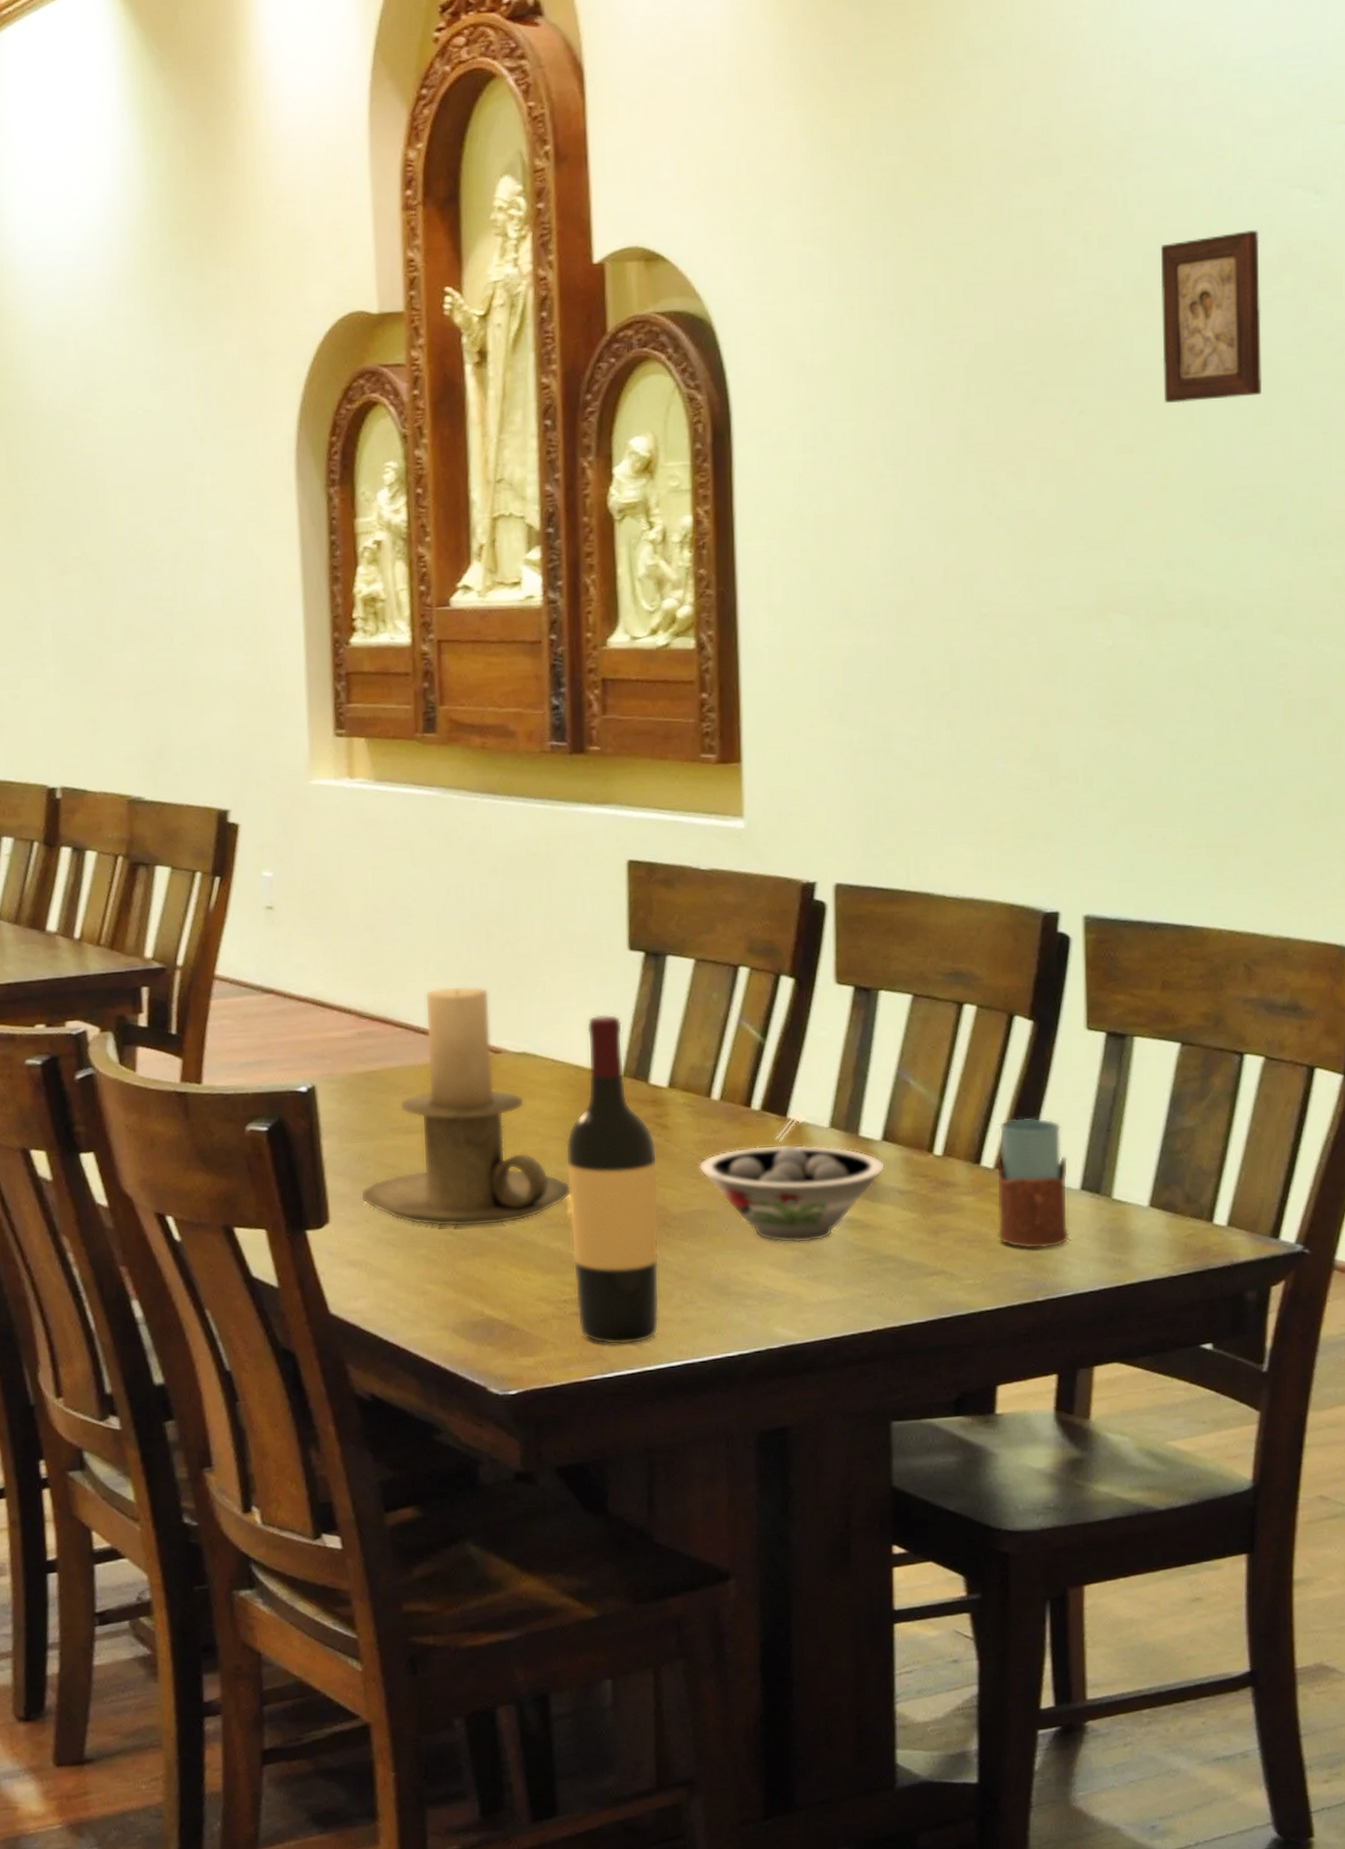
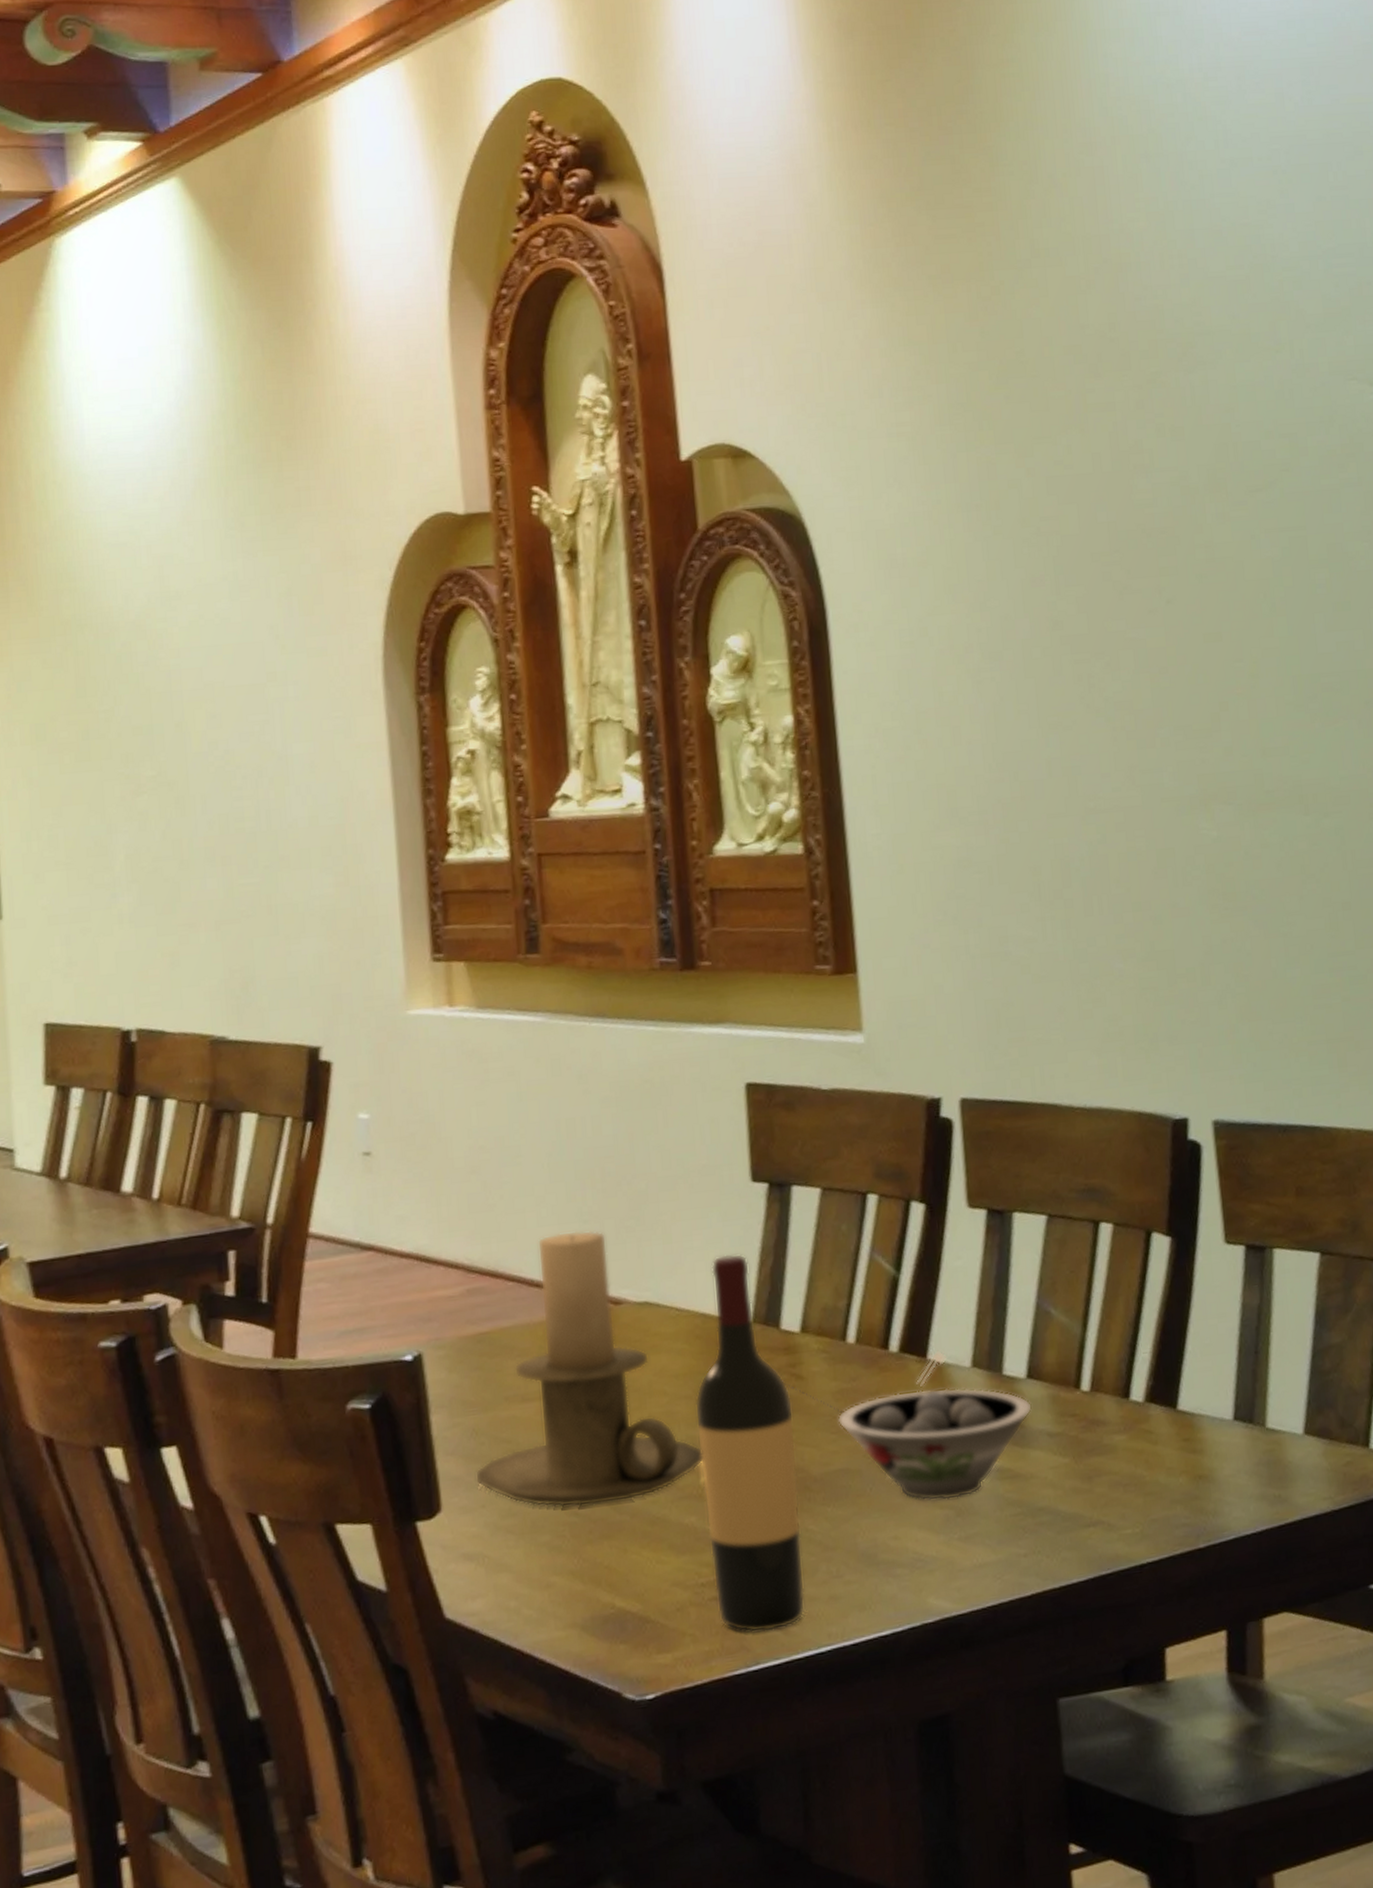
drinking glass: present [996,1117,1070,1249] -> none [1145,1342,1227,1490]
religious icon: present [1160,229,1263,403] -> none [1230,420,1338,591]

